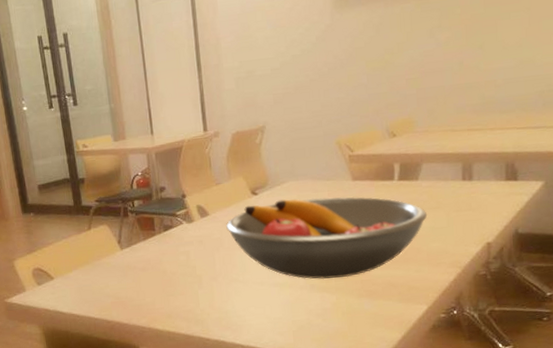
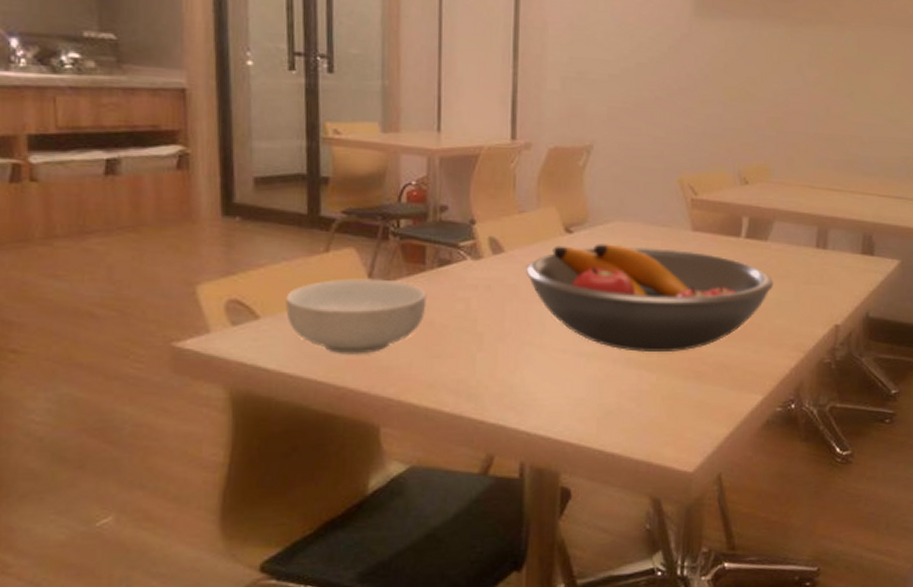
cereal bowl: none [68,244,160,299] -> present [286,278,427,354]

